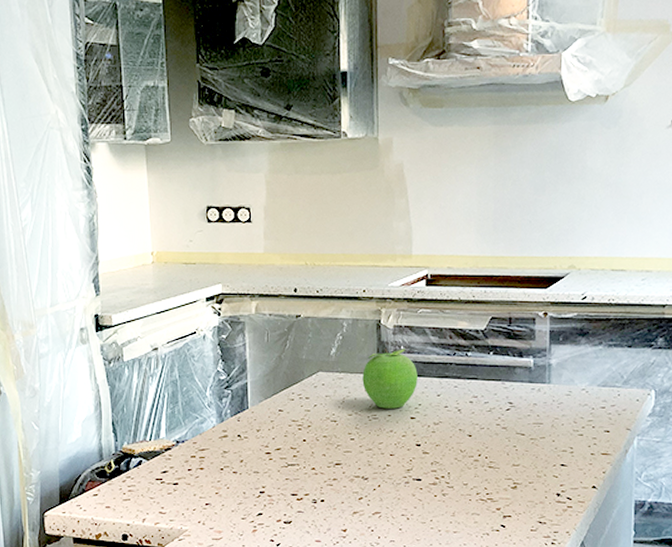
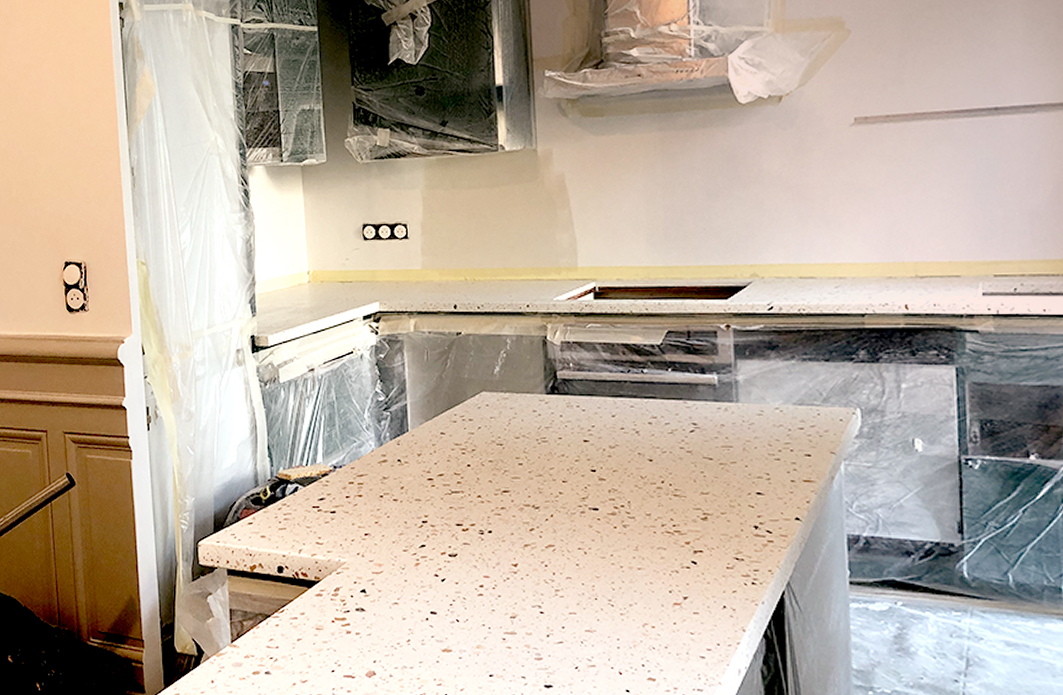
fruit: present [362,349,418,409] -> none [529,366,590,431]

